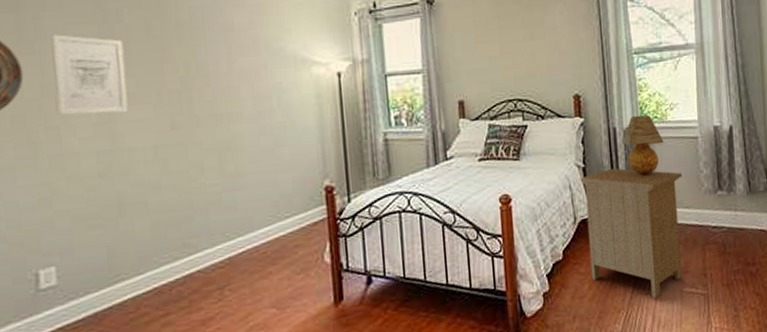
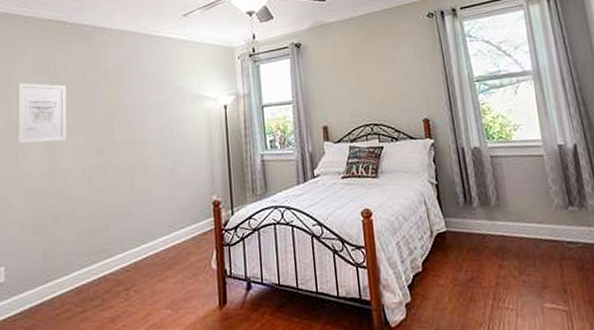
nightstand: present [580,168,683,298] -> none [434,184,542,313]
table lamp: present [621,115,664,176] -> none [470,136,511,192]

